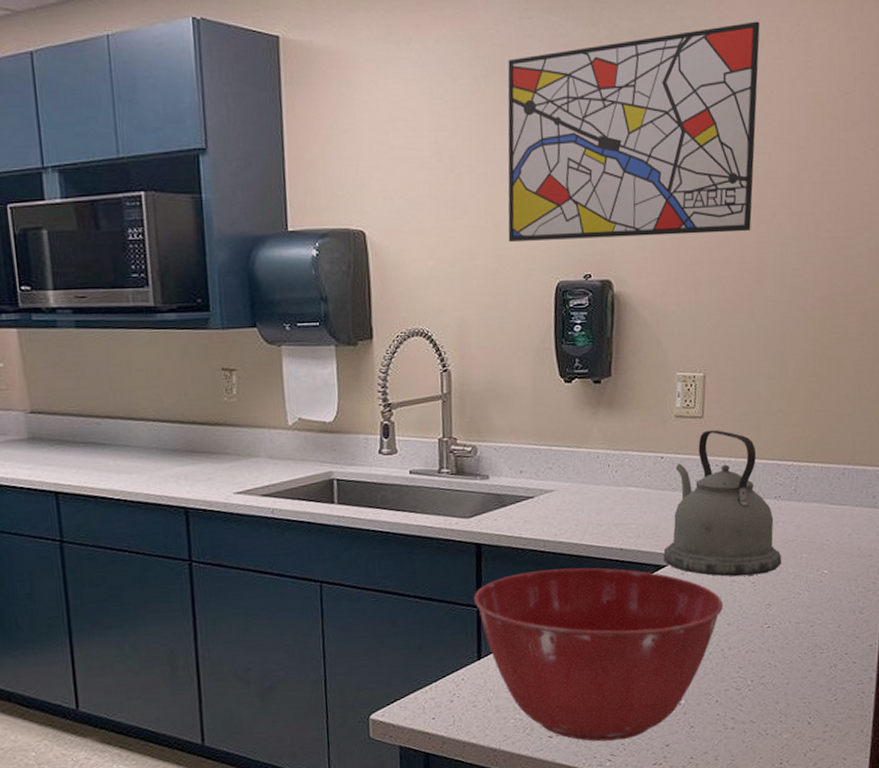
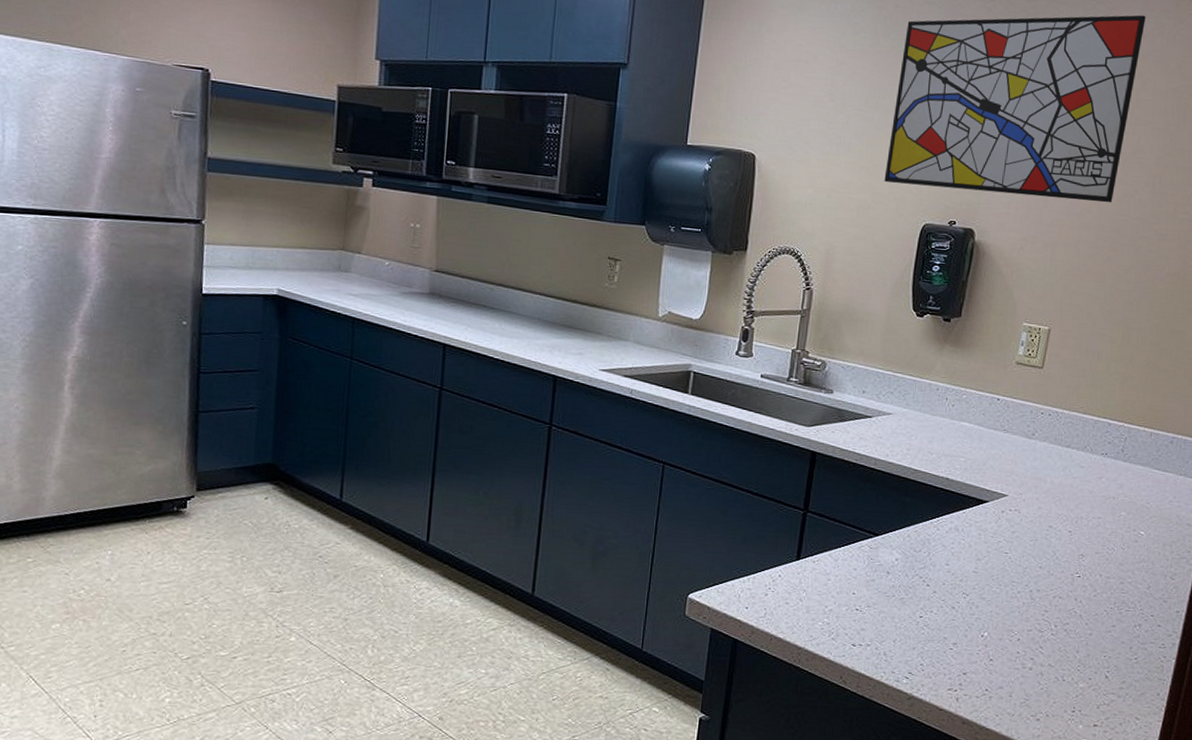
mixing bowl: present [473,568,724,742] -> none [801,485,1038,661]
kettle: present [663,429,782,577] -> none [986,380,1101,525]

